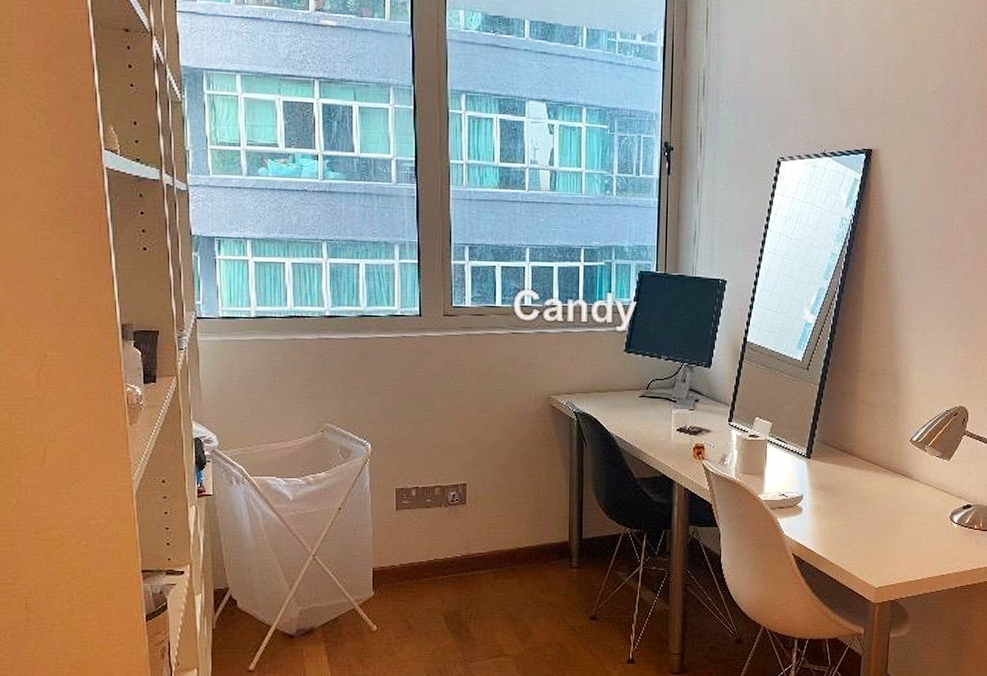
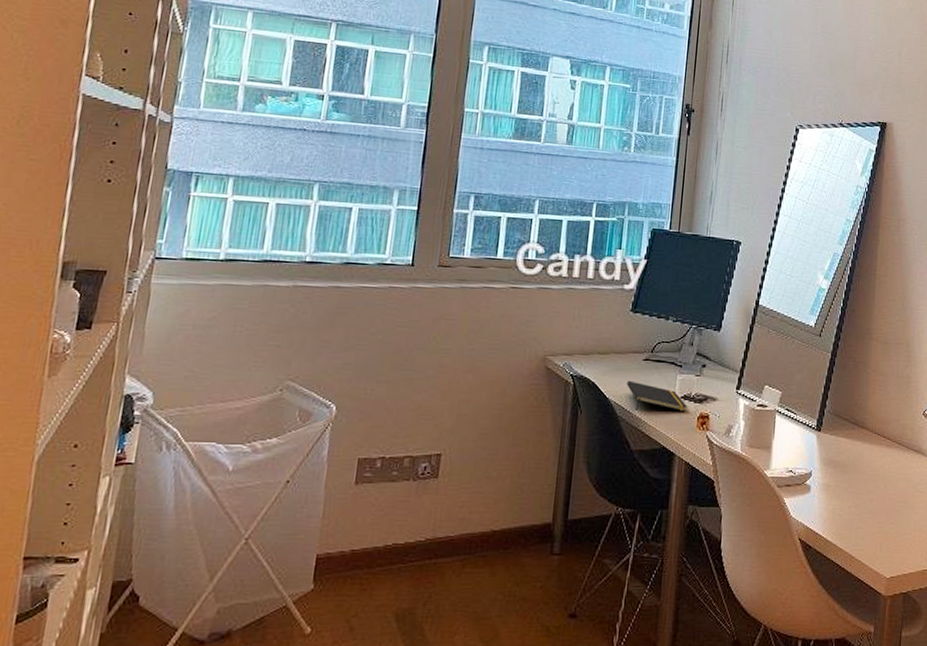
notepad: none [626,416,684,444] -> present [627,380,688,412]

